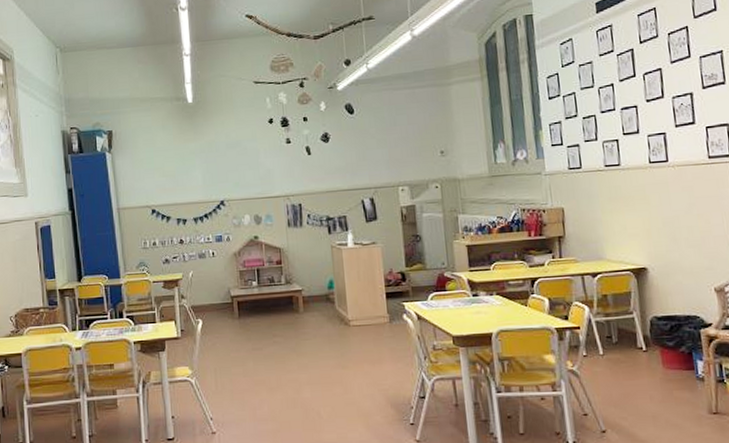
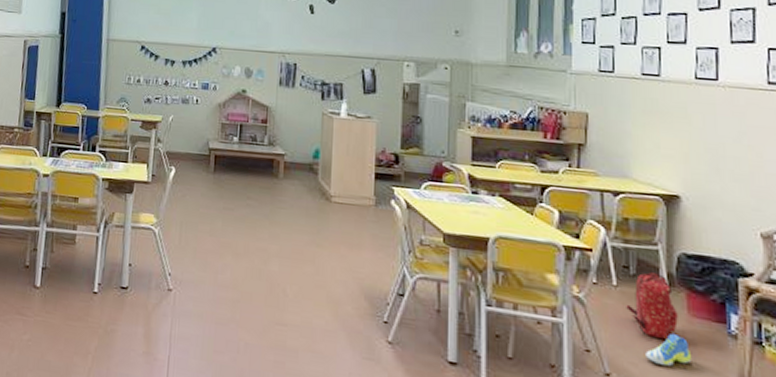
backpack: none [612,336,656,393] -> present [626,271,678,341]
sneaker: none [632,387,670,415] -> present [645,334,692,366]

